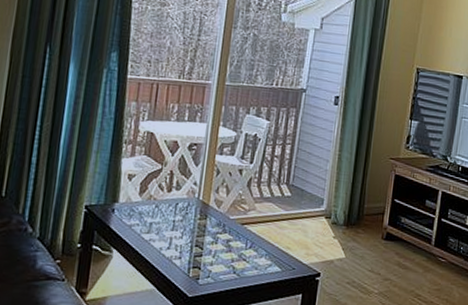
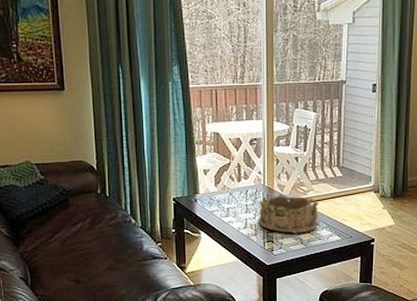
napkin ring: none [185,210,260,261] -> present [258,193,319,234]

